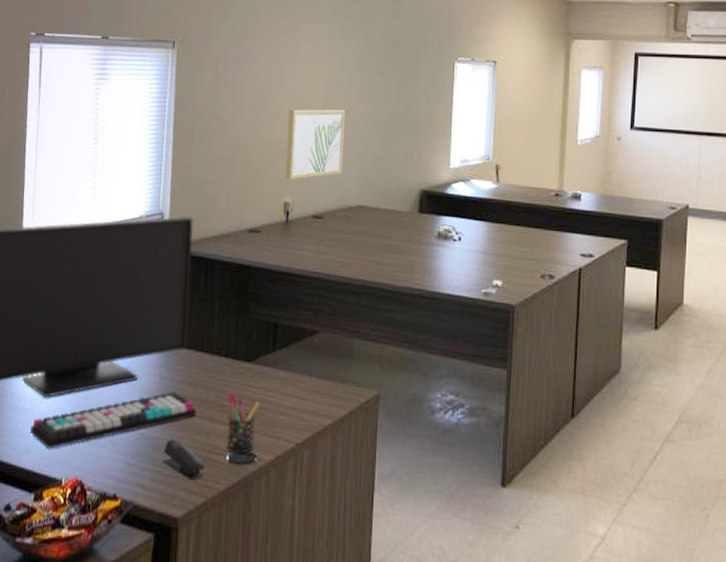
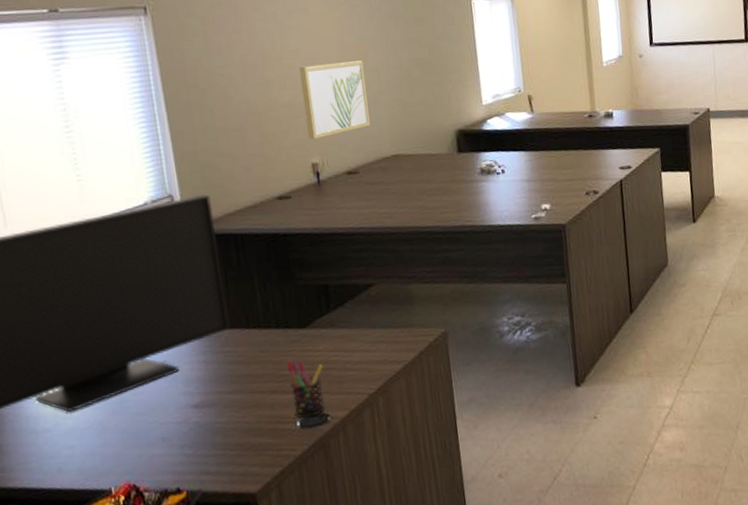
keyboard: present [30,391,197,449] -> none [59,374,255,463]
stapler: present [162,439,205,481] -> none [225,419,277,455]

